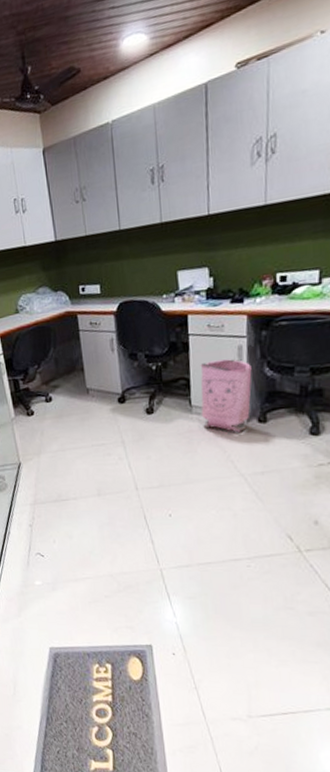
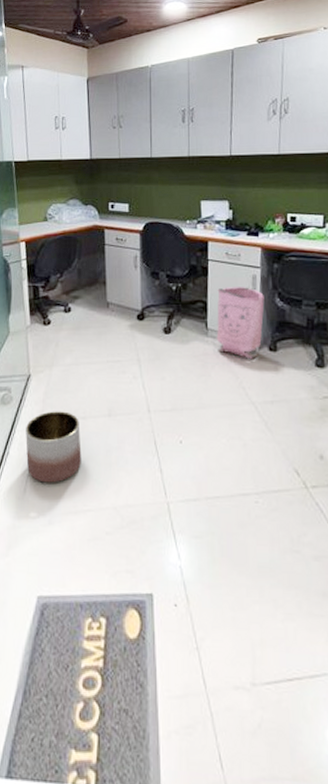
planter: none [22,494,77,556] -> present [25,411,82,483]

